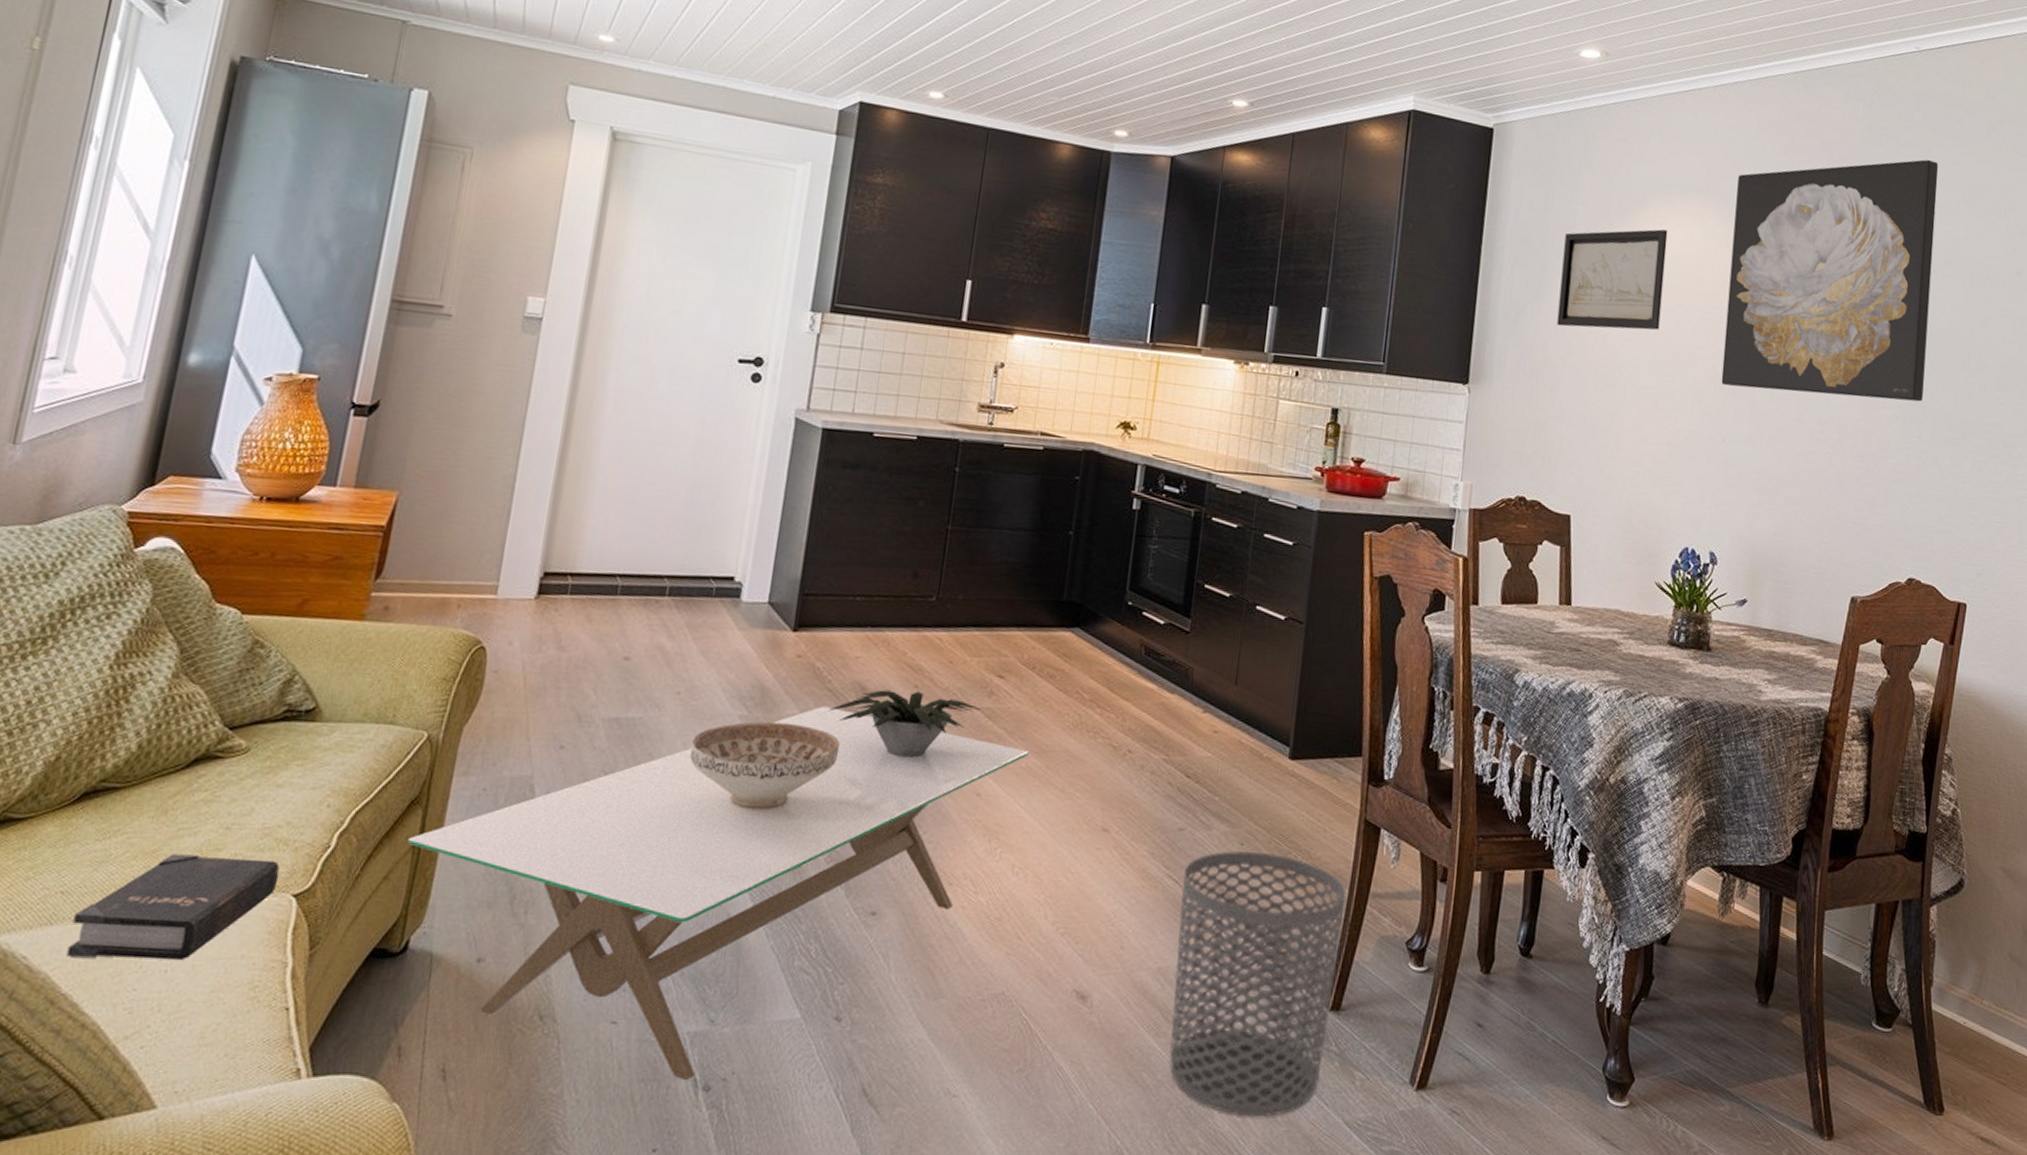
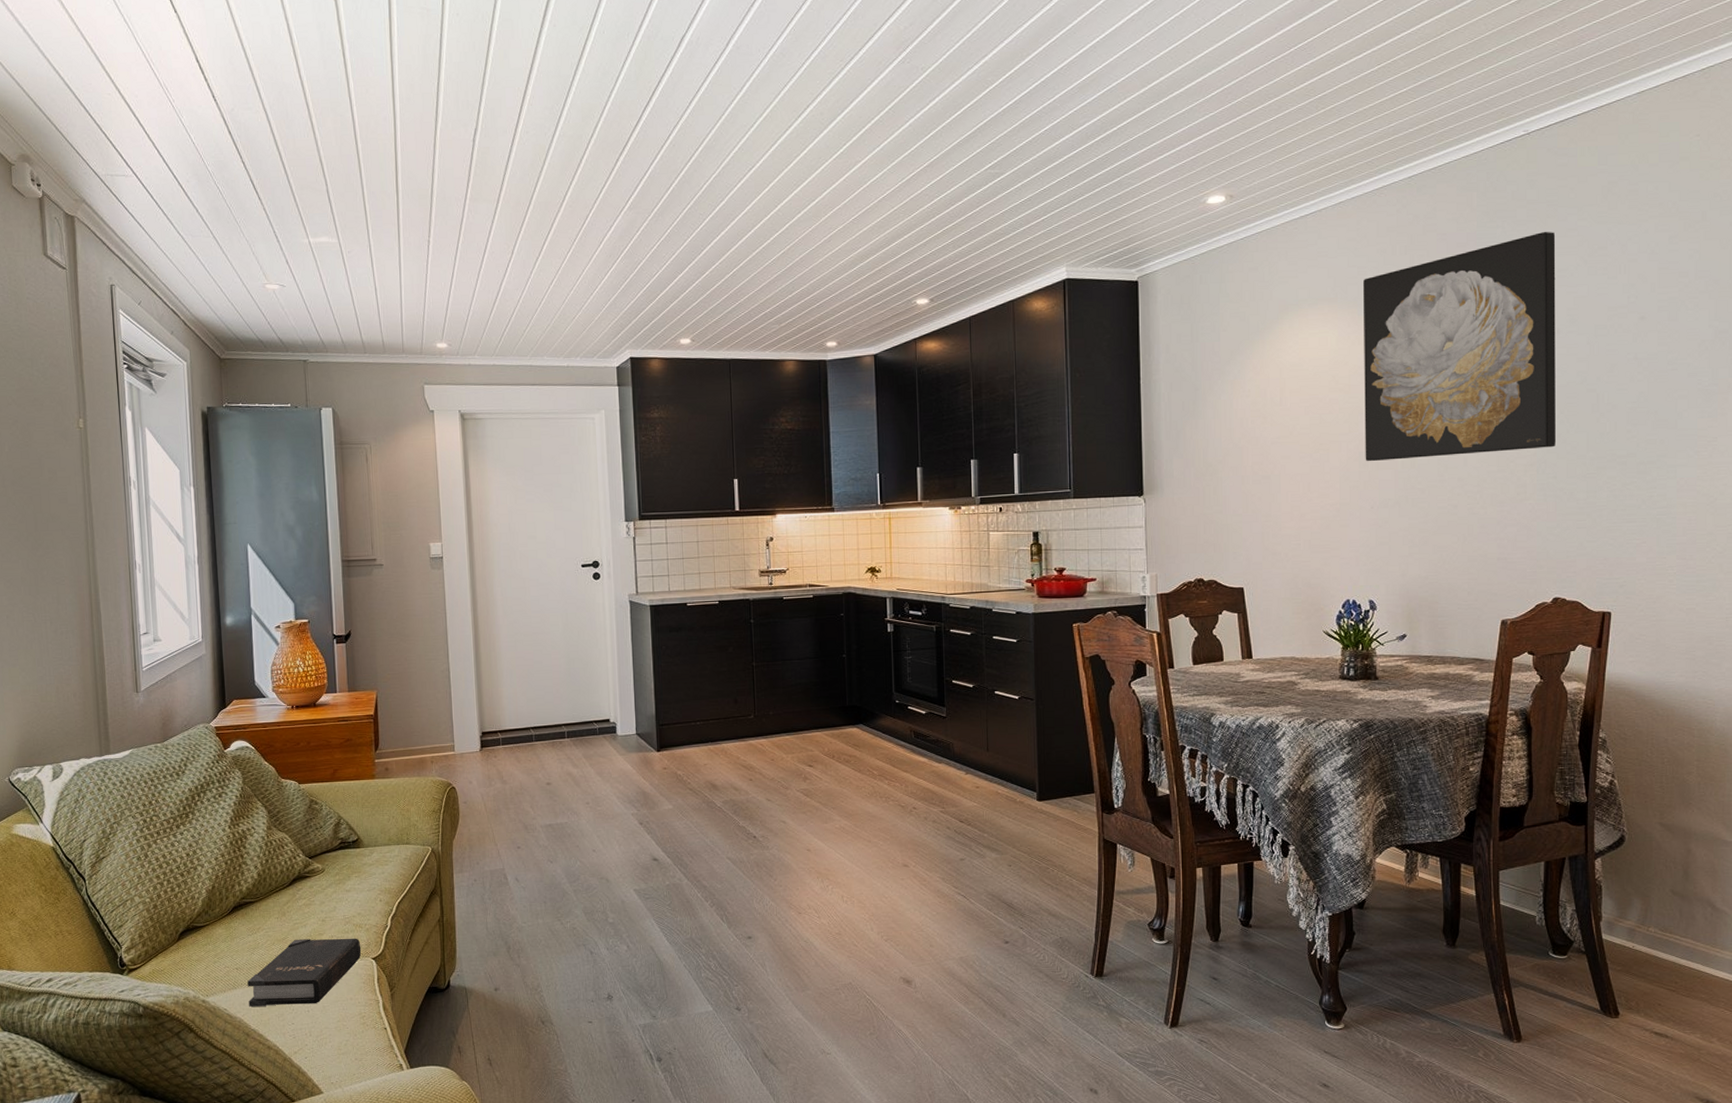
coffee table: present [408,706,1029,1081] -> none [435,800,840,1056]
decorative bowl: present [689,721,841,809] -> none [603,815,705,875]
potted plant: present [829,690,984,758] -> none [693,783,802,830]
waste bin: present [1168,851,1347,1117] -> none [969,870,1097,1054]
wall art: present [1557,229,1668,330] -> none [1212,339,1304,436]

